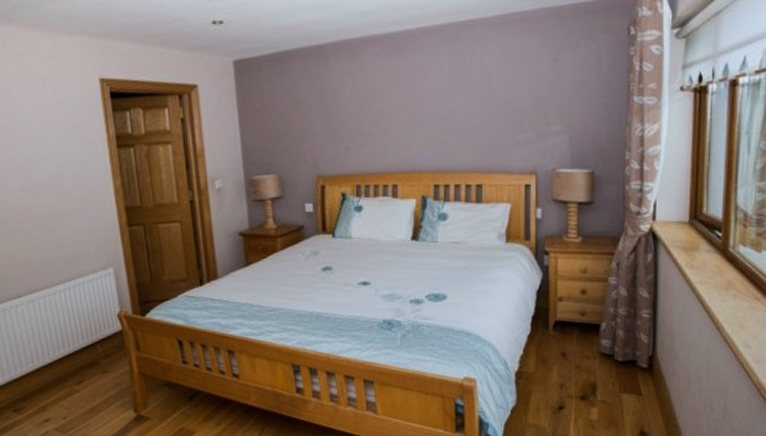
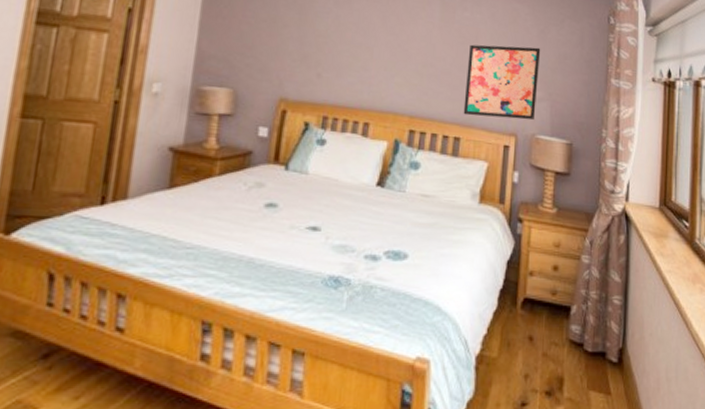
wall art: none [481,78,556,162] -> present [463,44,541,121]

